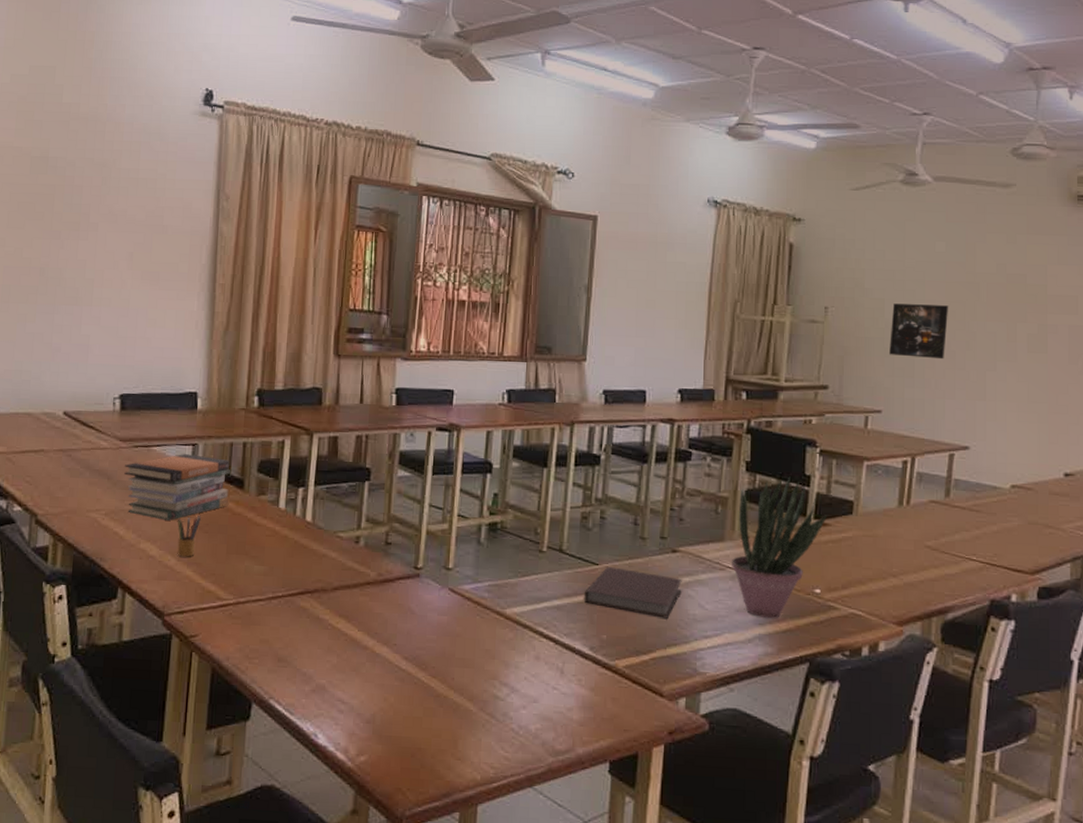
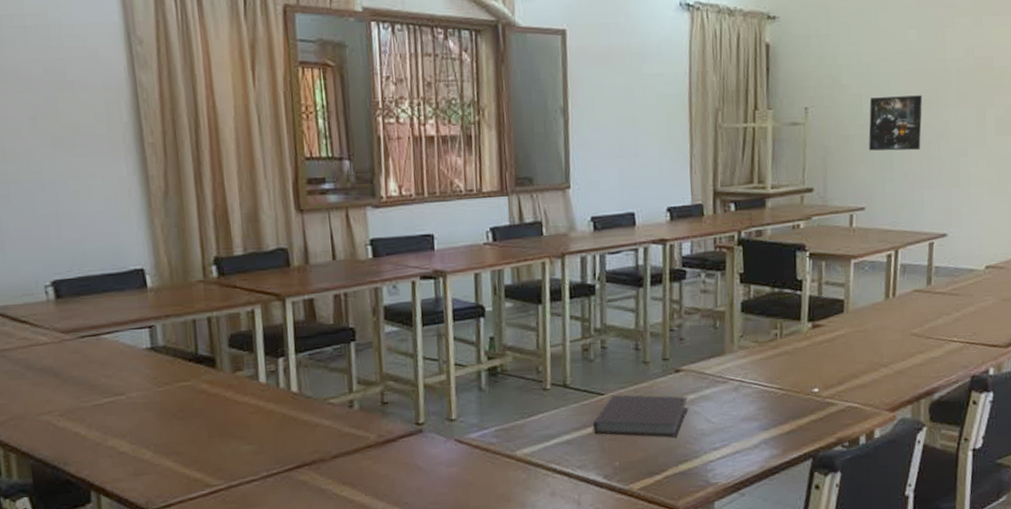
book stack: present [124,454,231,521] -> none [73,337,201,413]
pencil box: present [177,513,201,557] -> none [146,400,173,448]
potted plant: present [731,476,827,618] -> none [732,283,820,423]

